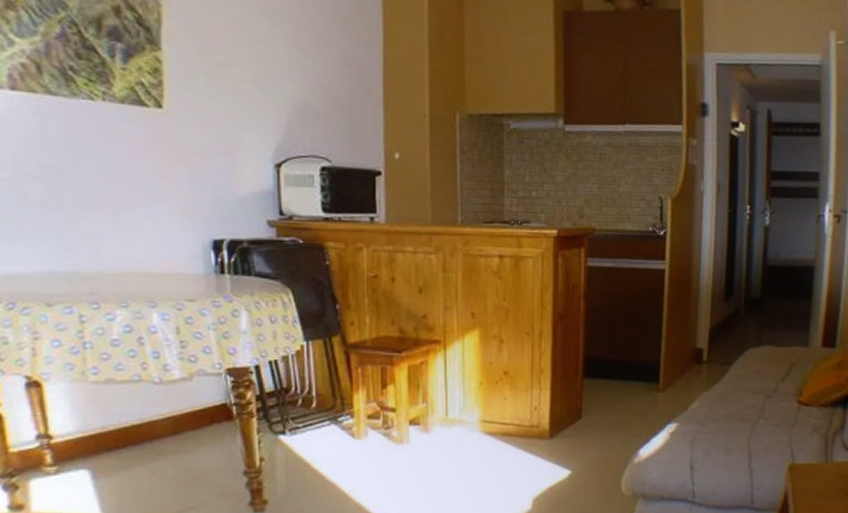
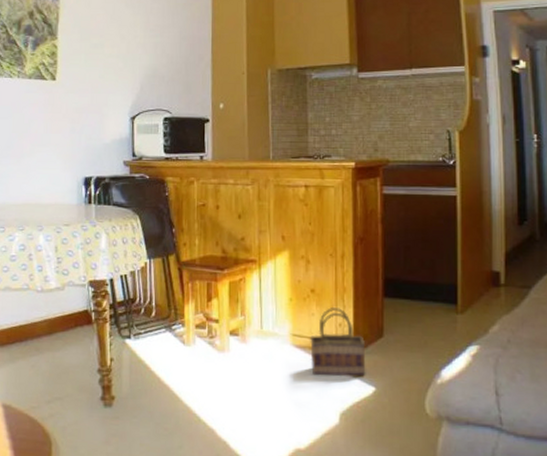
basket: none [501,390,563,463] -> present [309,307,366,376]

